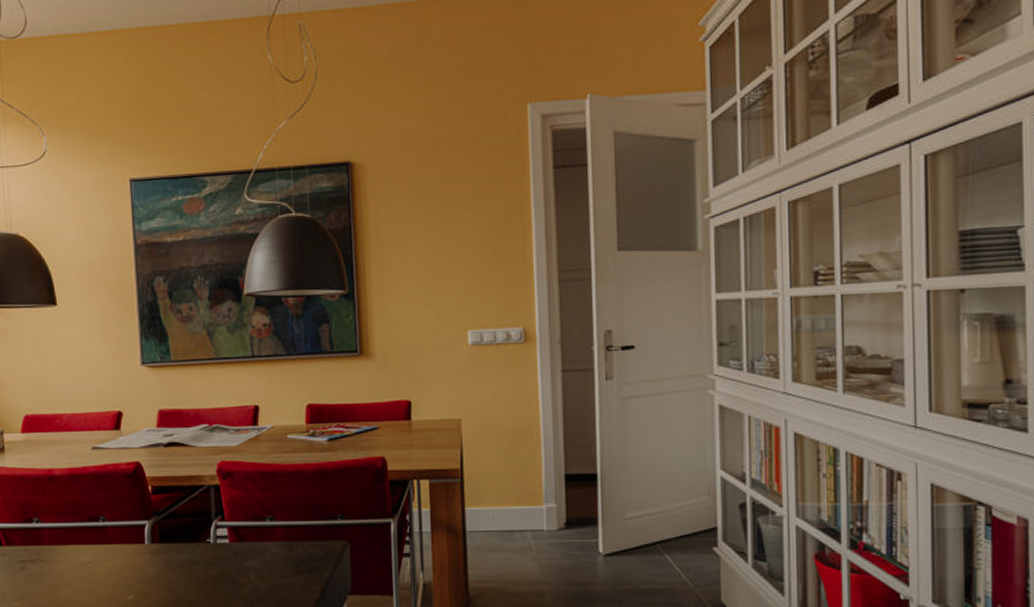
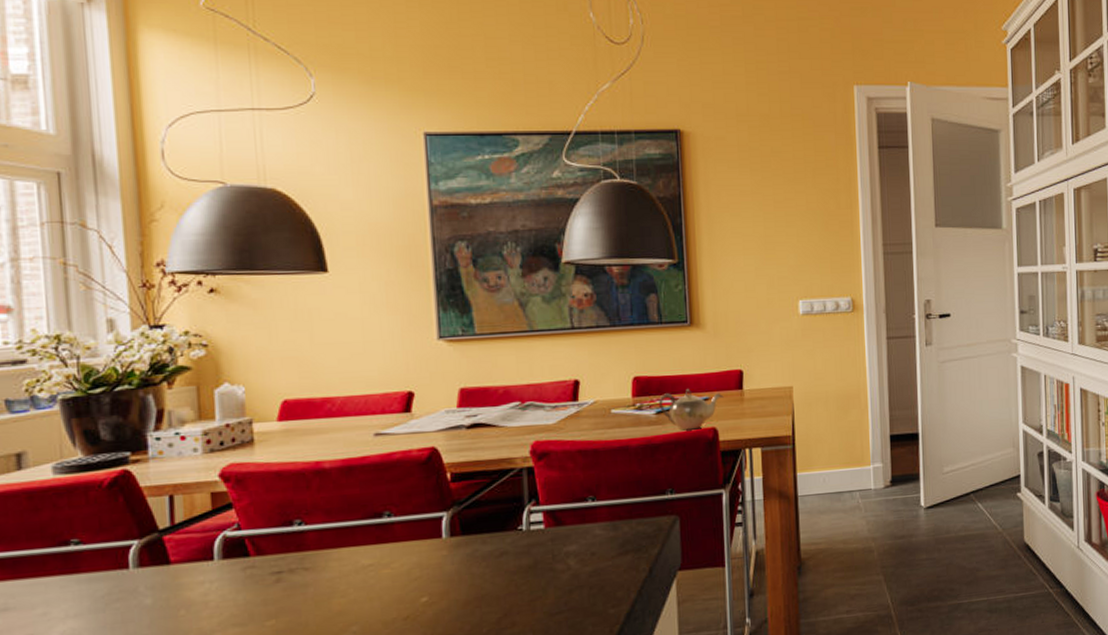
teapot: none [331,417,392,458] -> present [659,388,724,431]

